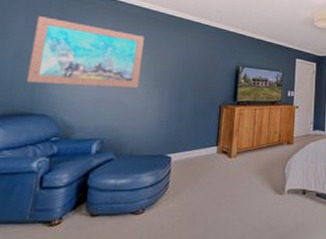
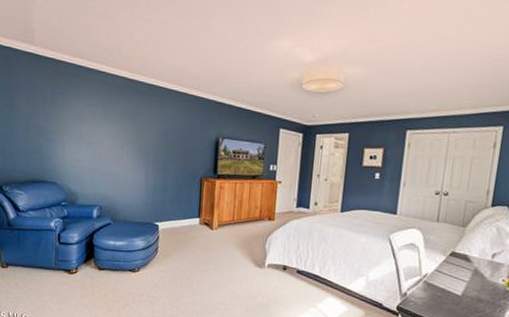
wall art: present [26,16,144,88] -> none [36,91,127,159]

